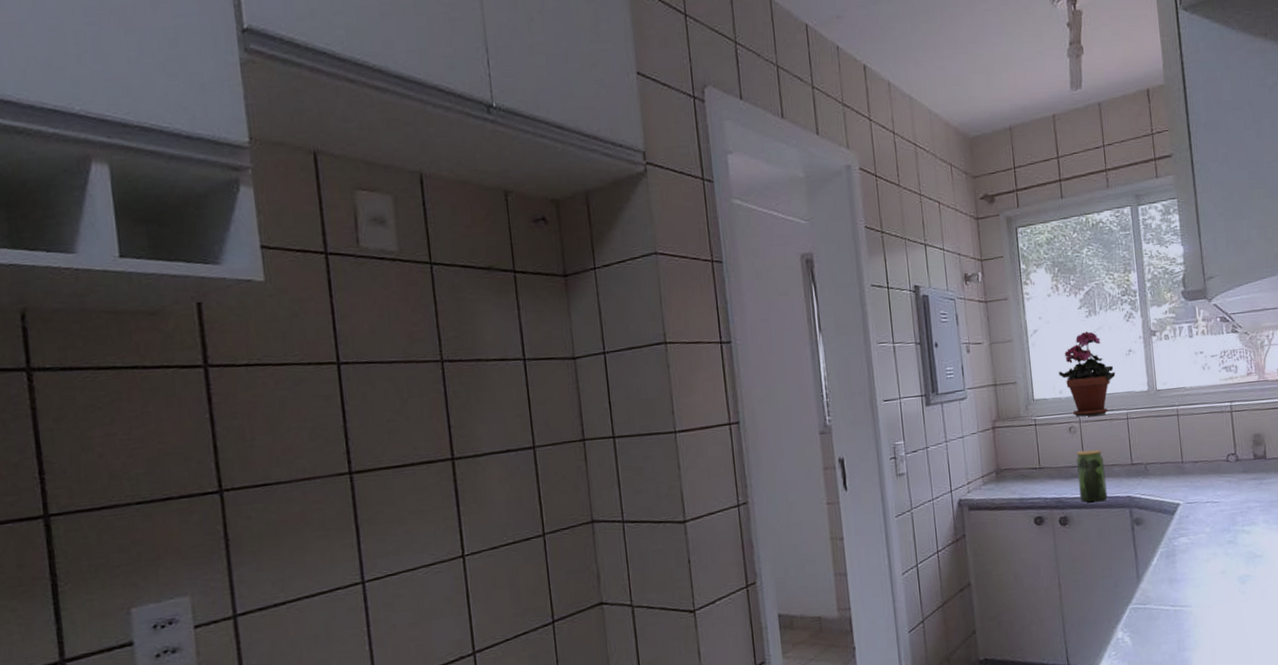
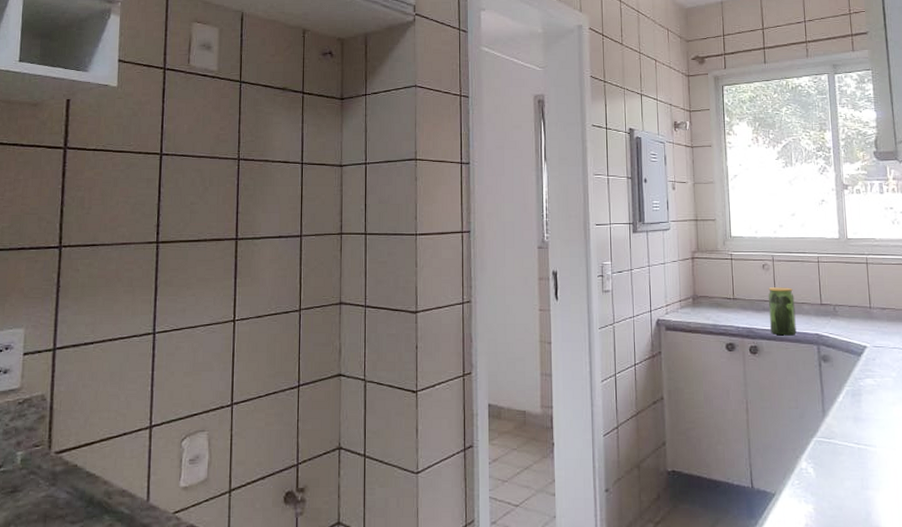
potted plant: present [1059,331,1116,417] -> none [755,180,809,256]

